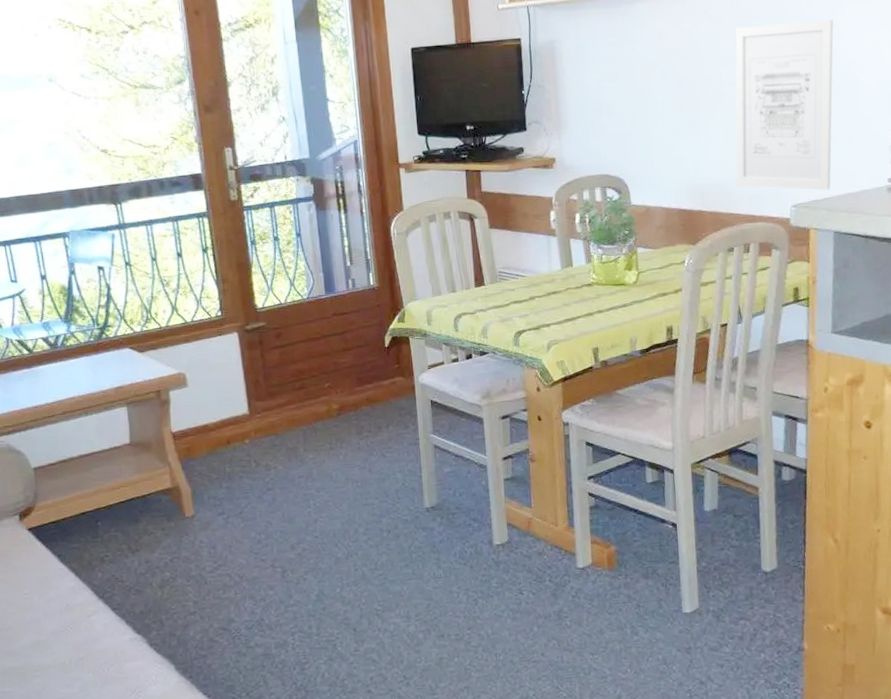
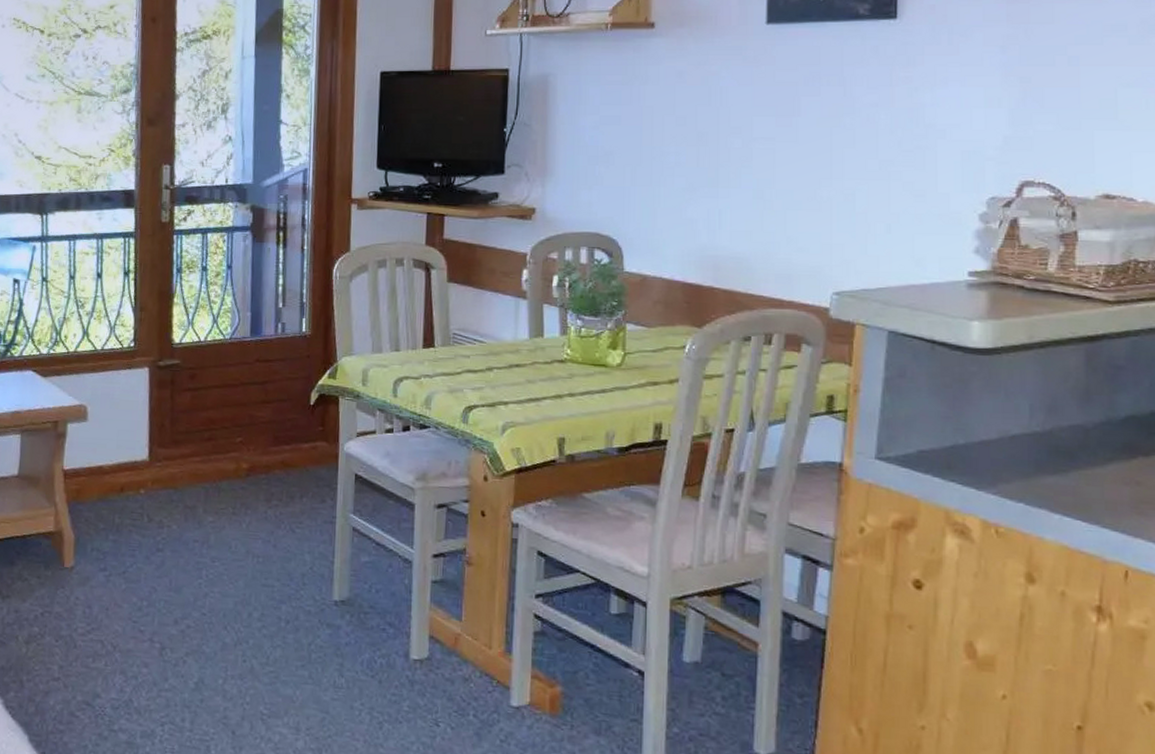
wall art: present [735,20,834,190] -> none [761,71,907,278]

